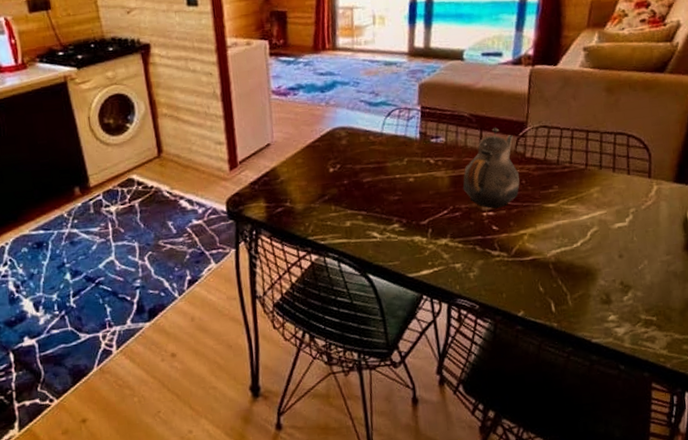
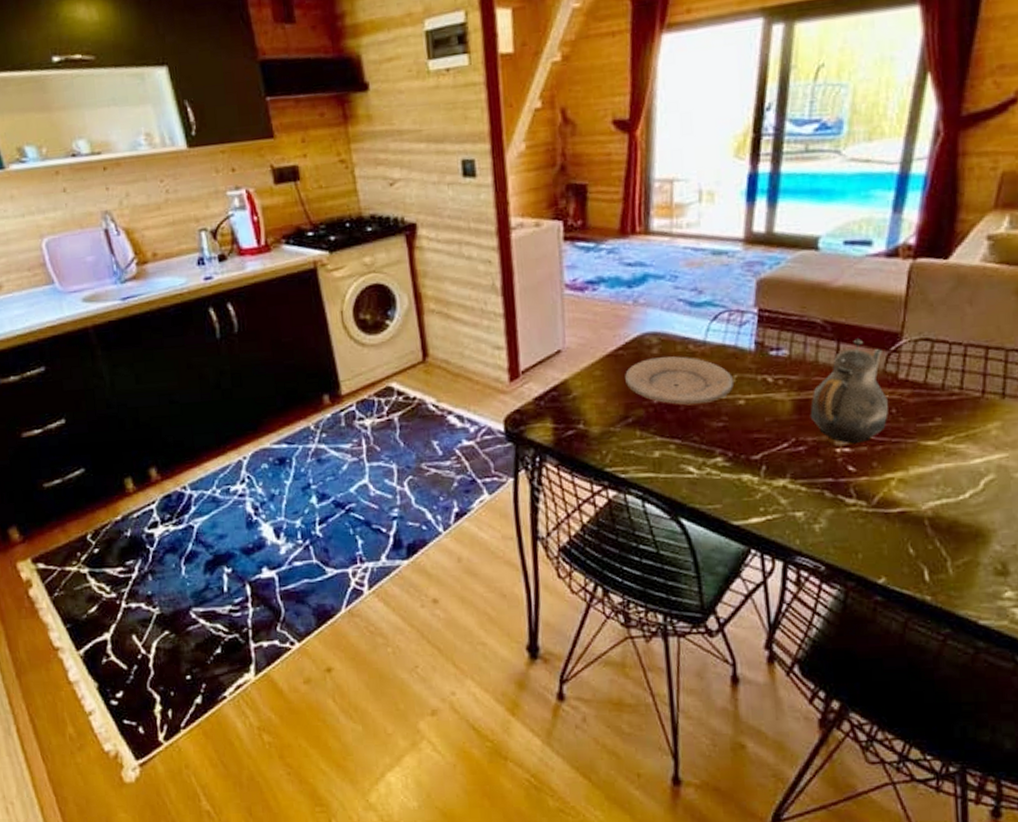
plate: none [321,145,406,184] -> present [625,356,735,406]

